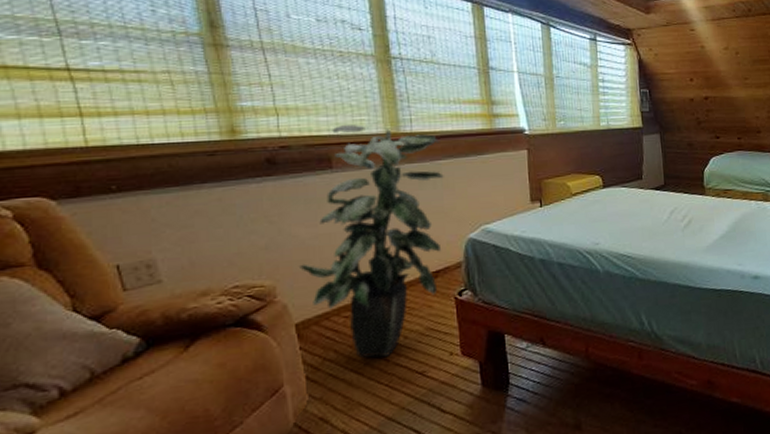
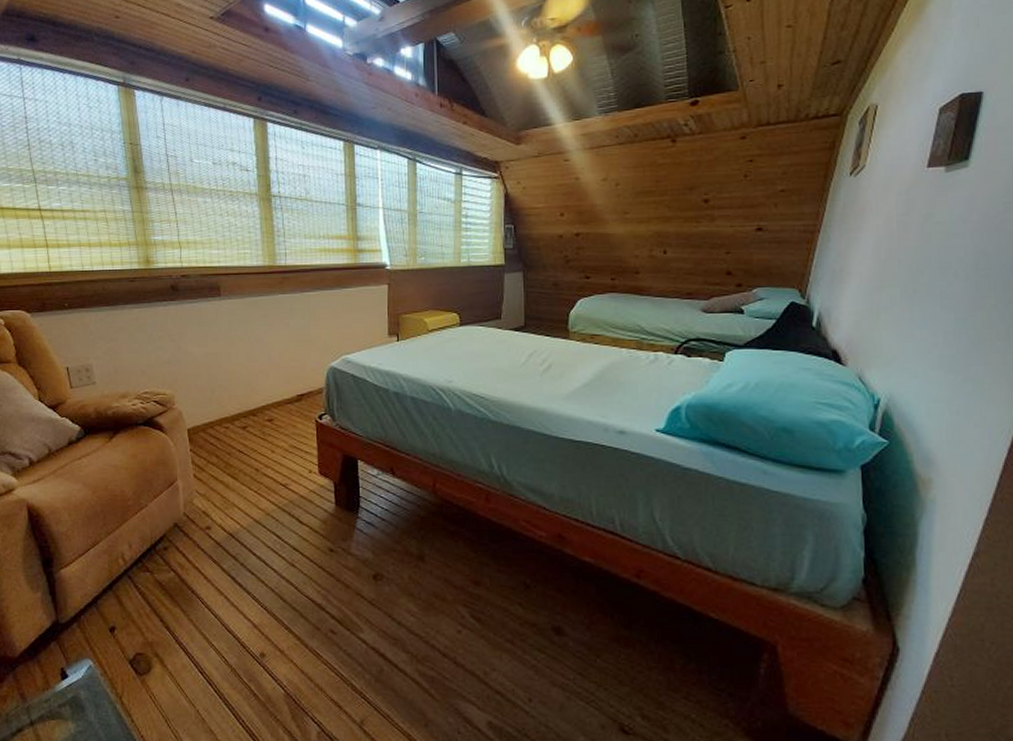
indoor plant: present [300,123,444,358] -> none [192,256,311,467]

